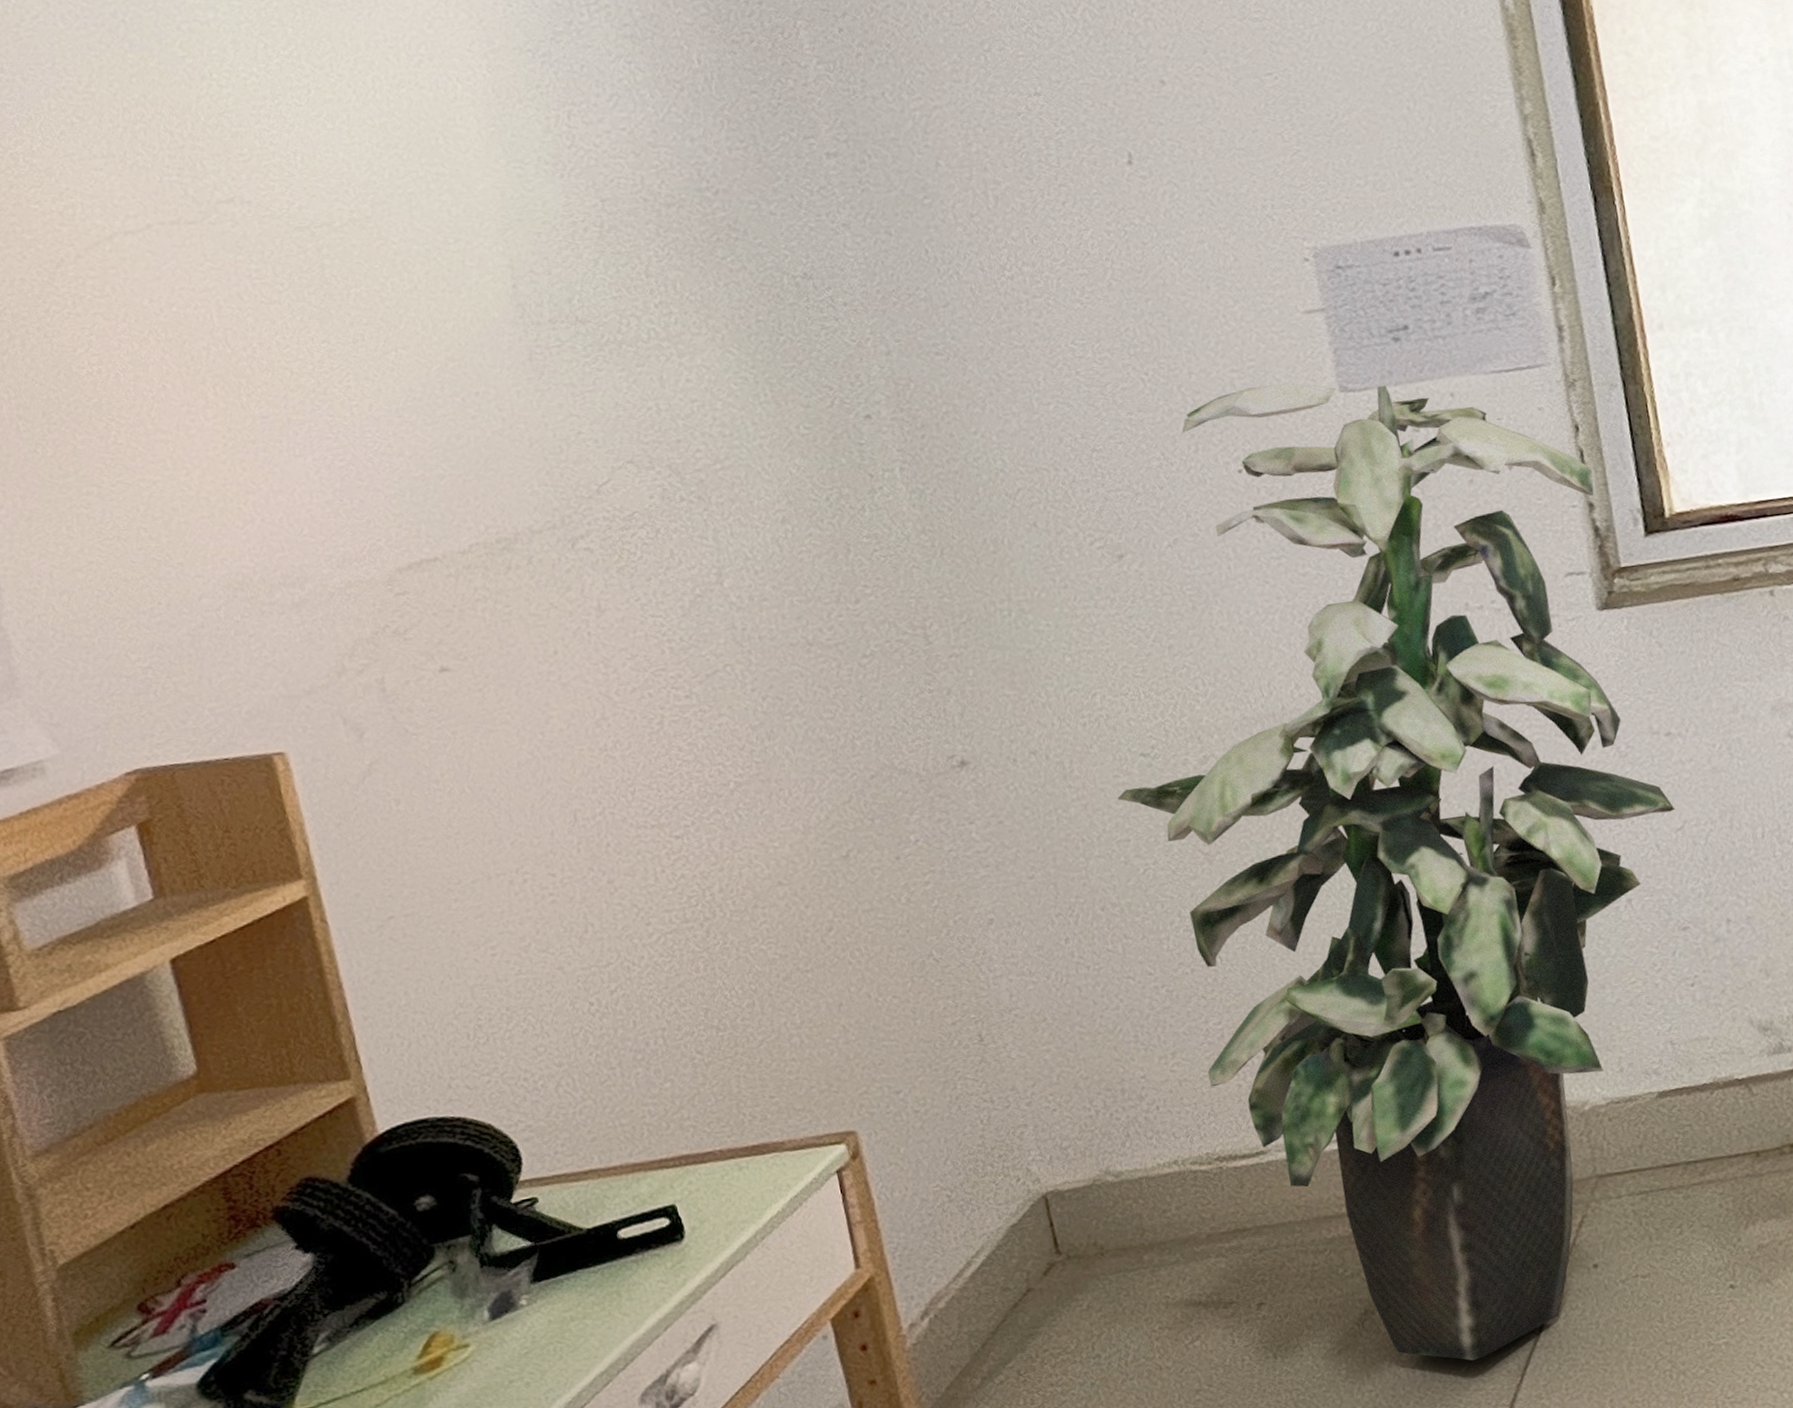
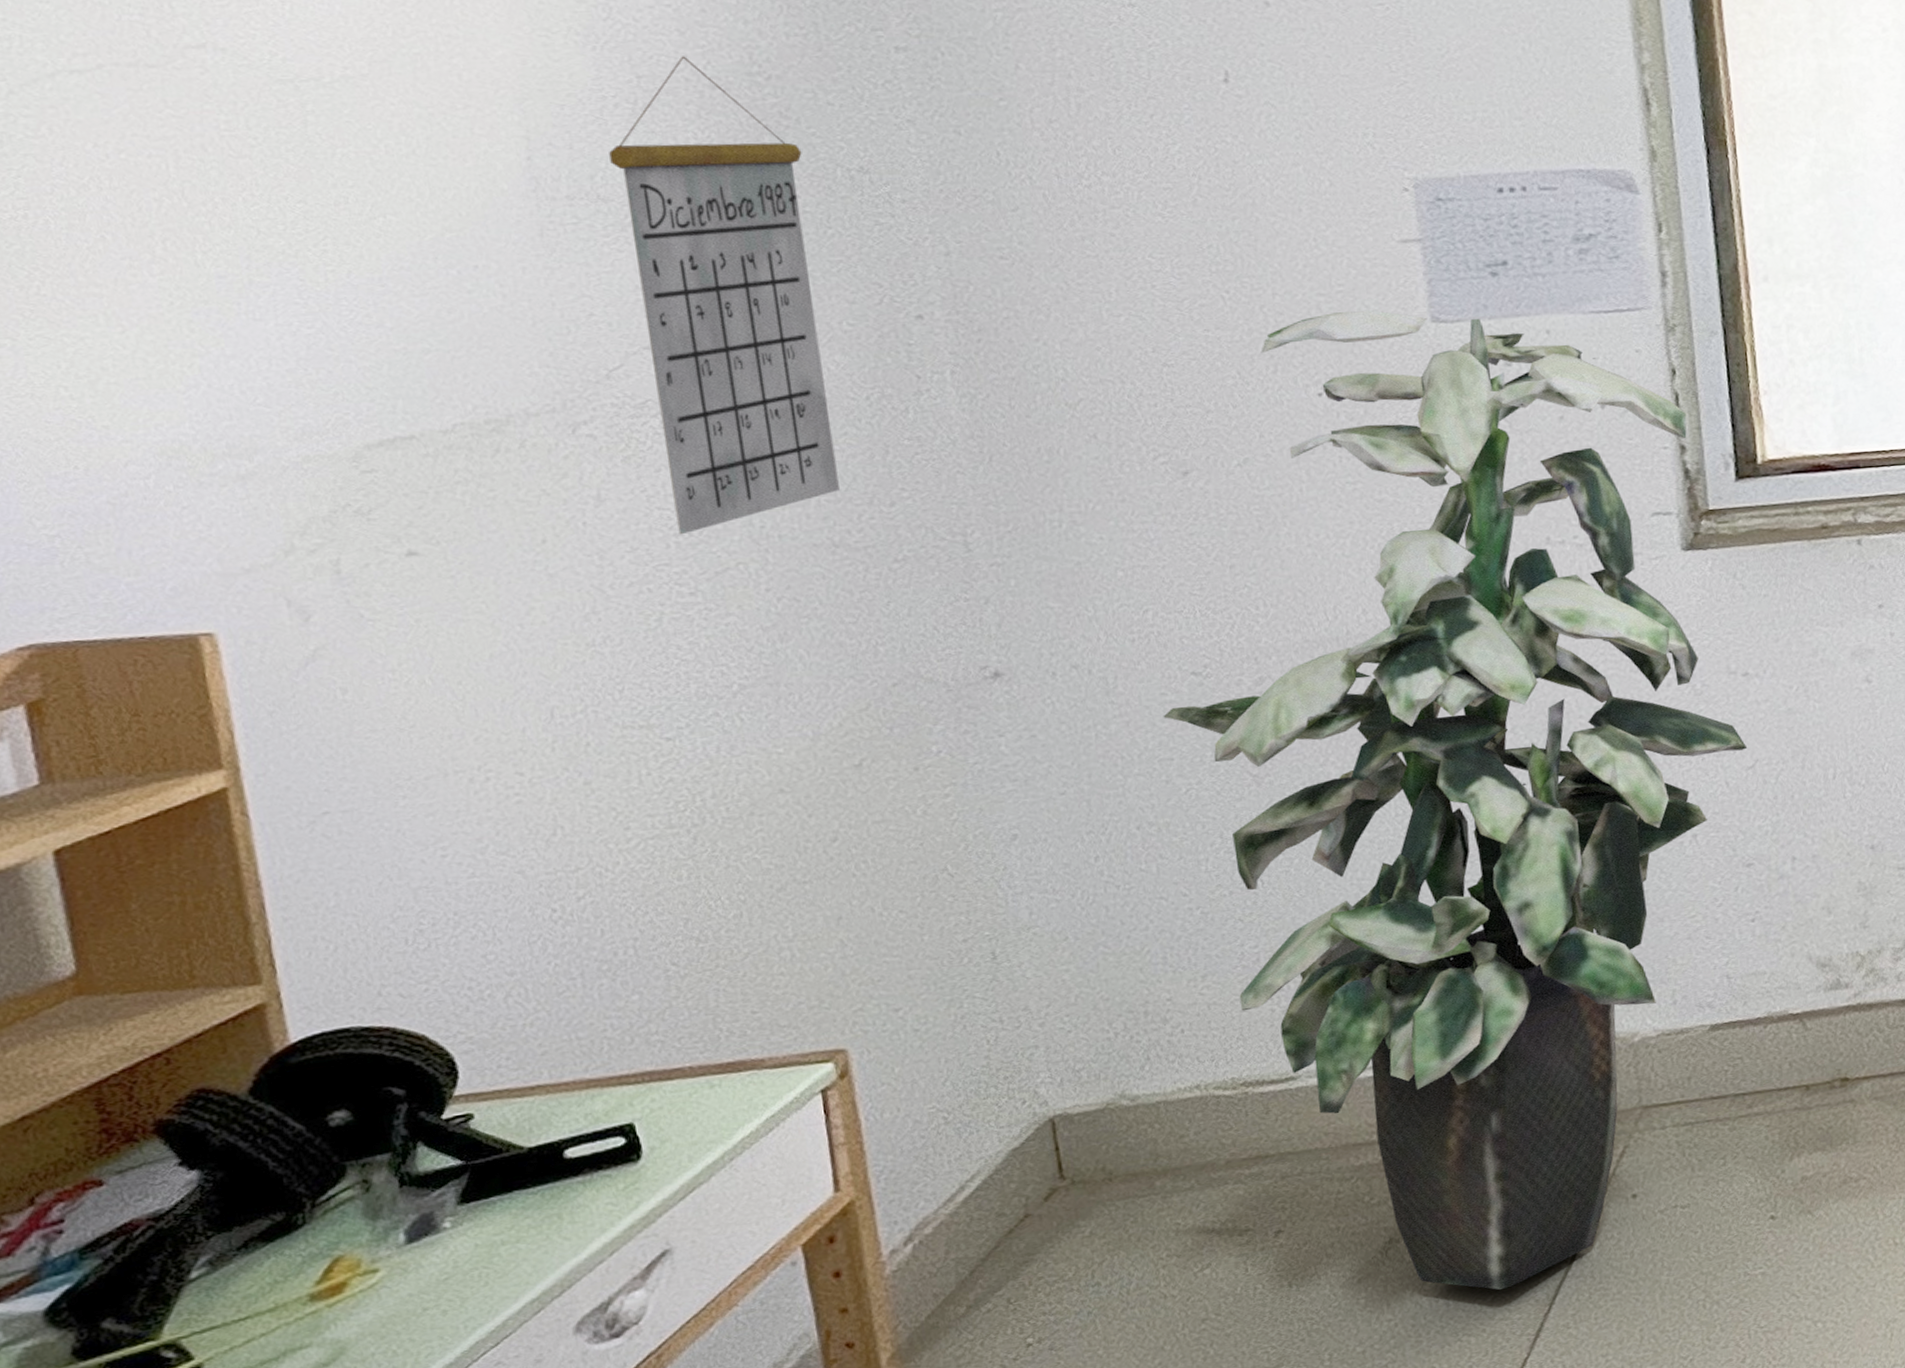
calendar: none [583,177,809,641] -> present [609,56,840,535]

